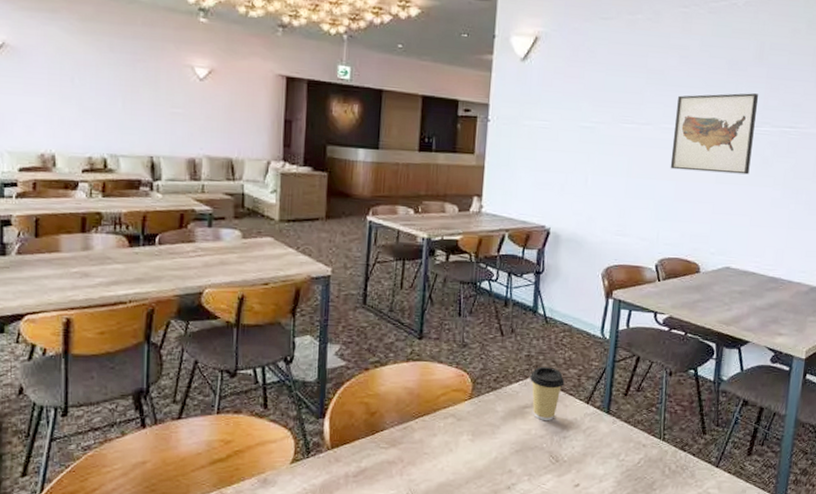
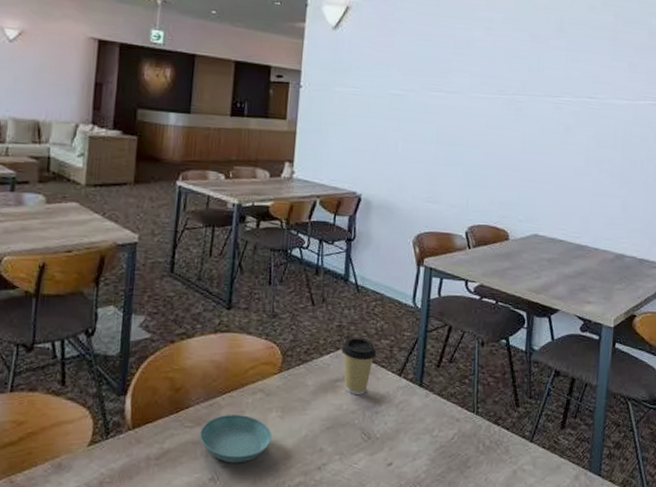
saucer: none [395,436,464,482] -> present [200,414,272,463]
wall art: present [670,93,758,175] -> none [478,64,559,143]

